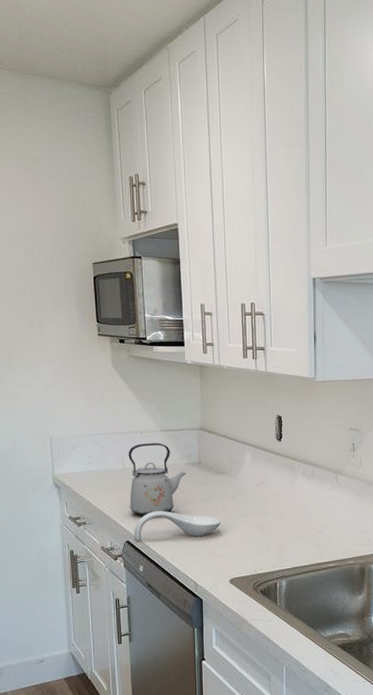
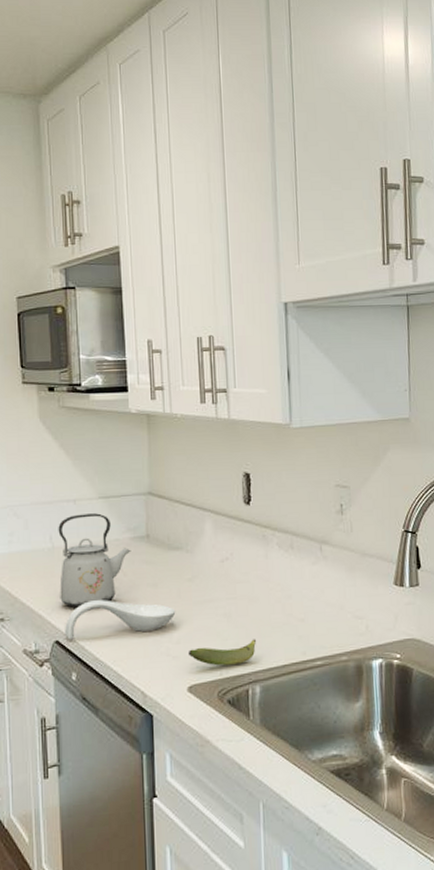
banana: none [231,545,283,564] -> present [189,639,256,666]

